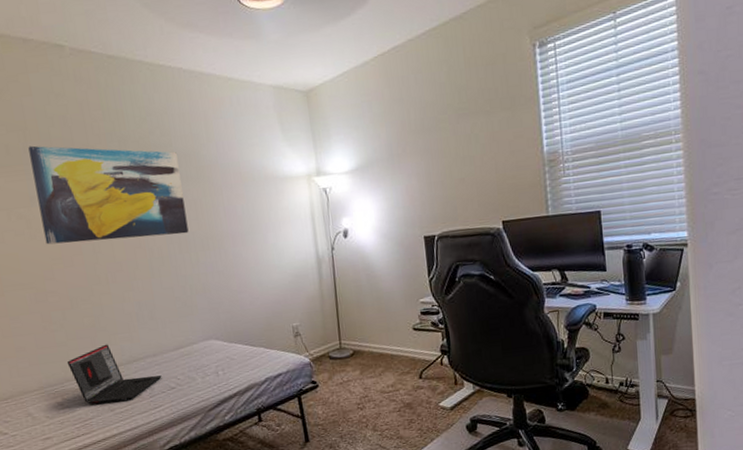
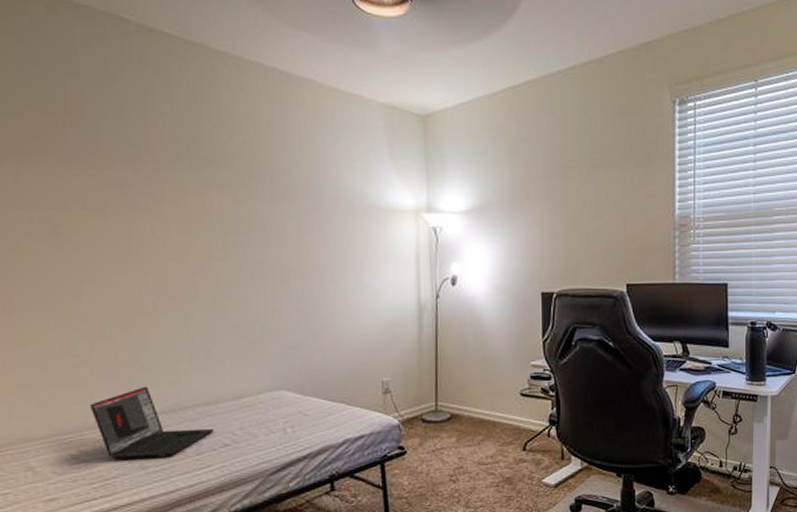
wall art: present [28,145,189,245] -> none [67,134,266,262]

